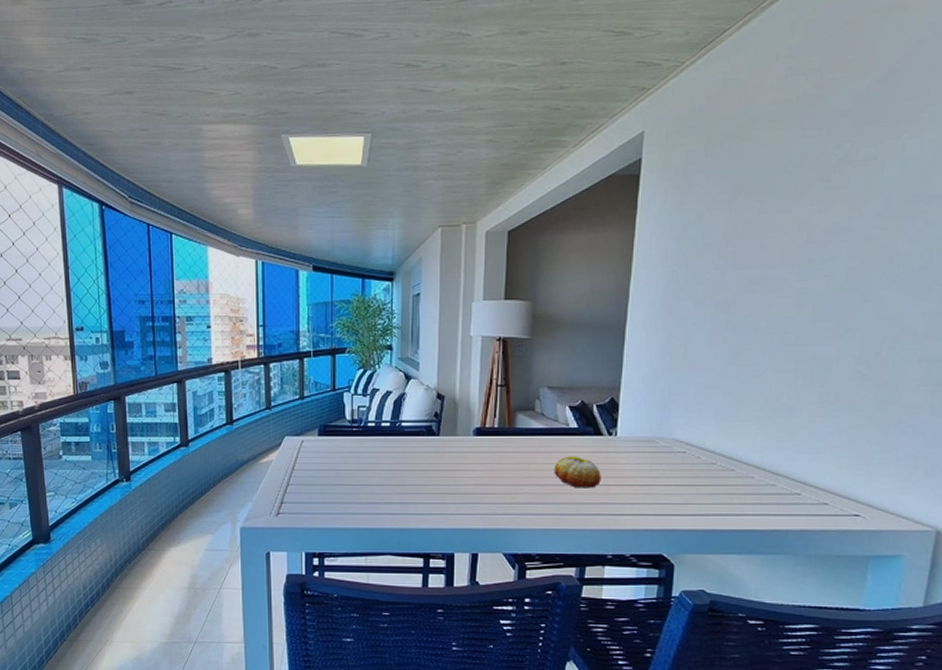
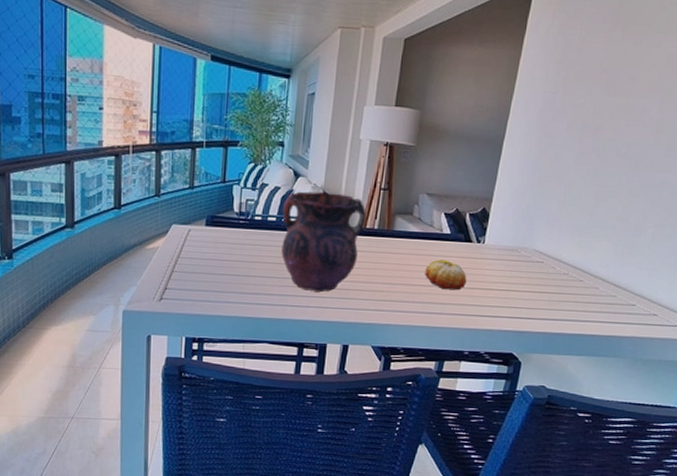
vase: none [396,393,484,498] -> present [281,191,367,293]

